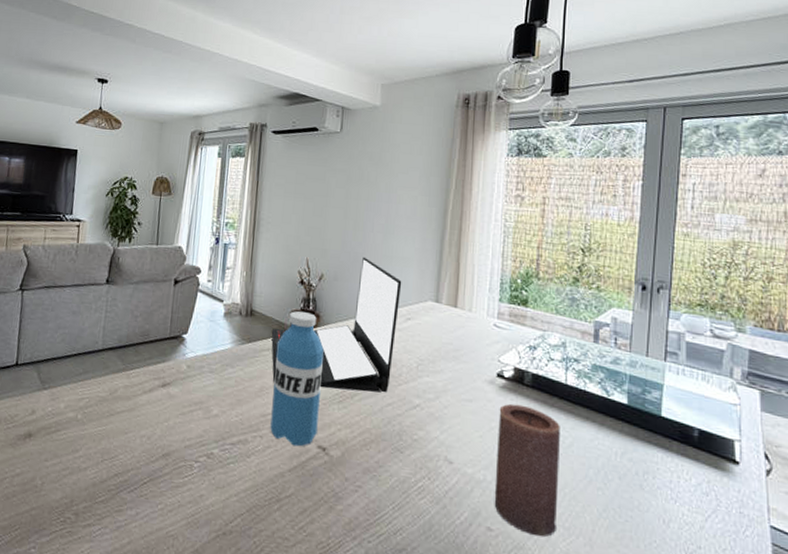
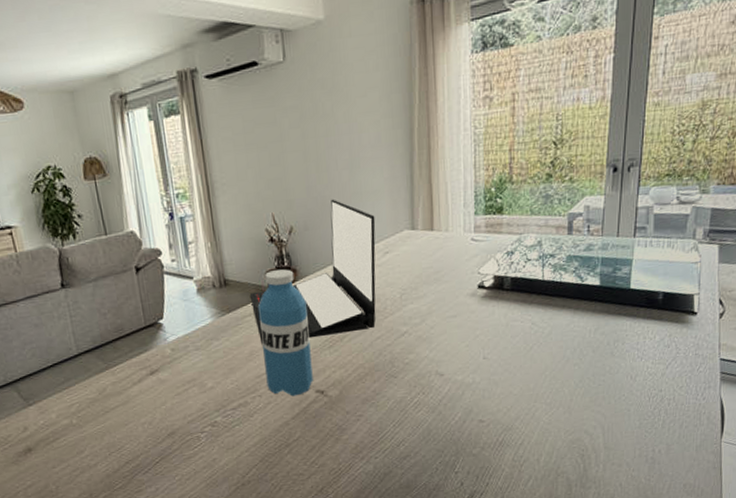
candle: present [494,403,560,537] -> none [482,308,540,417]

